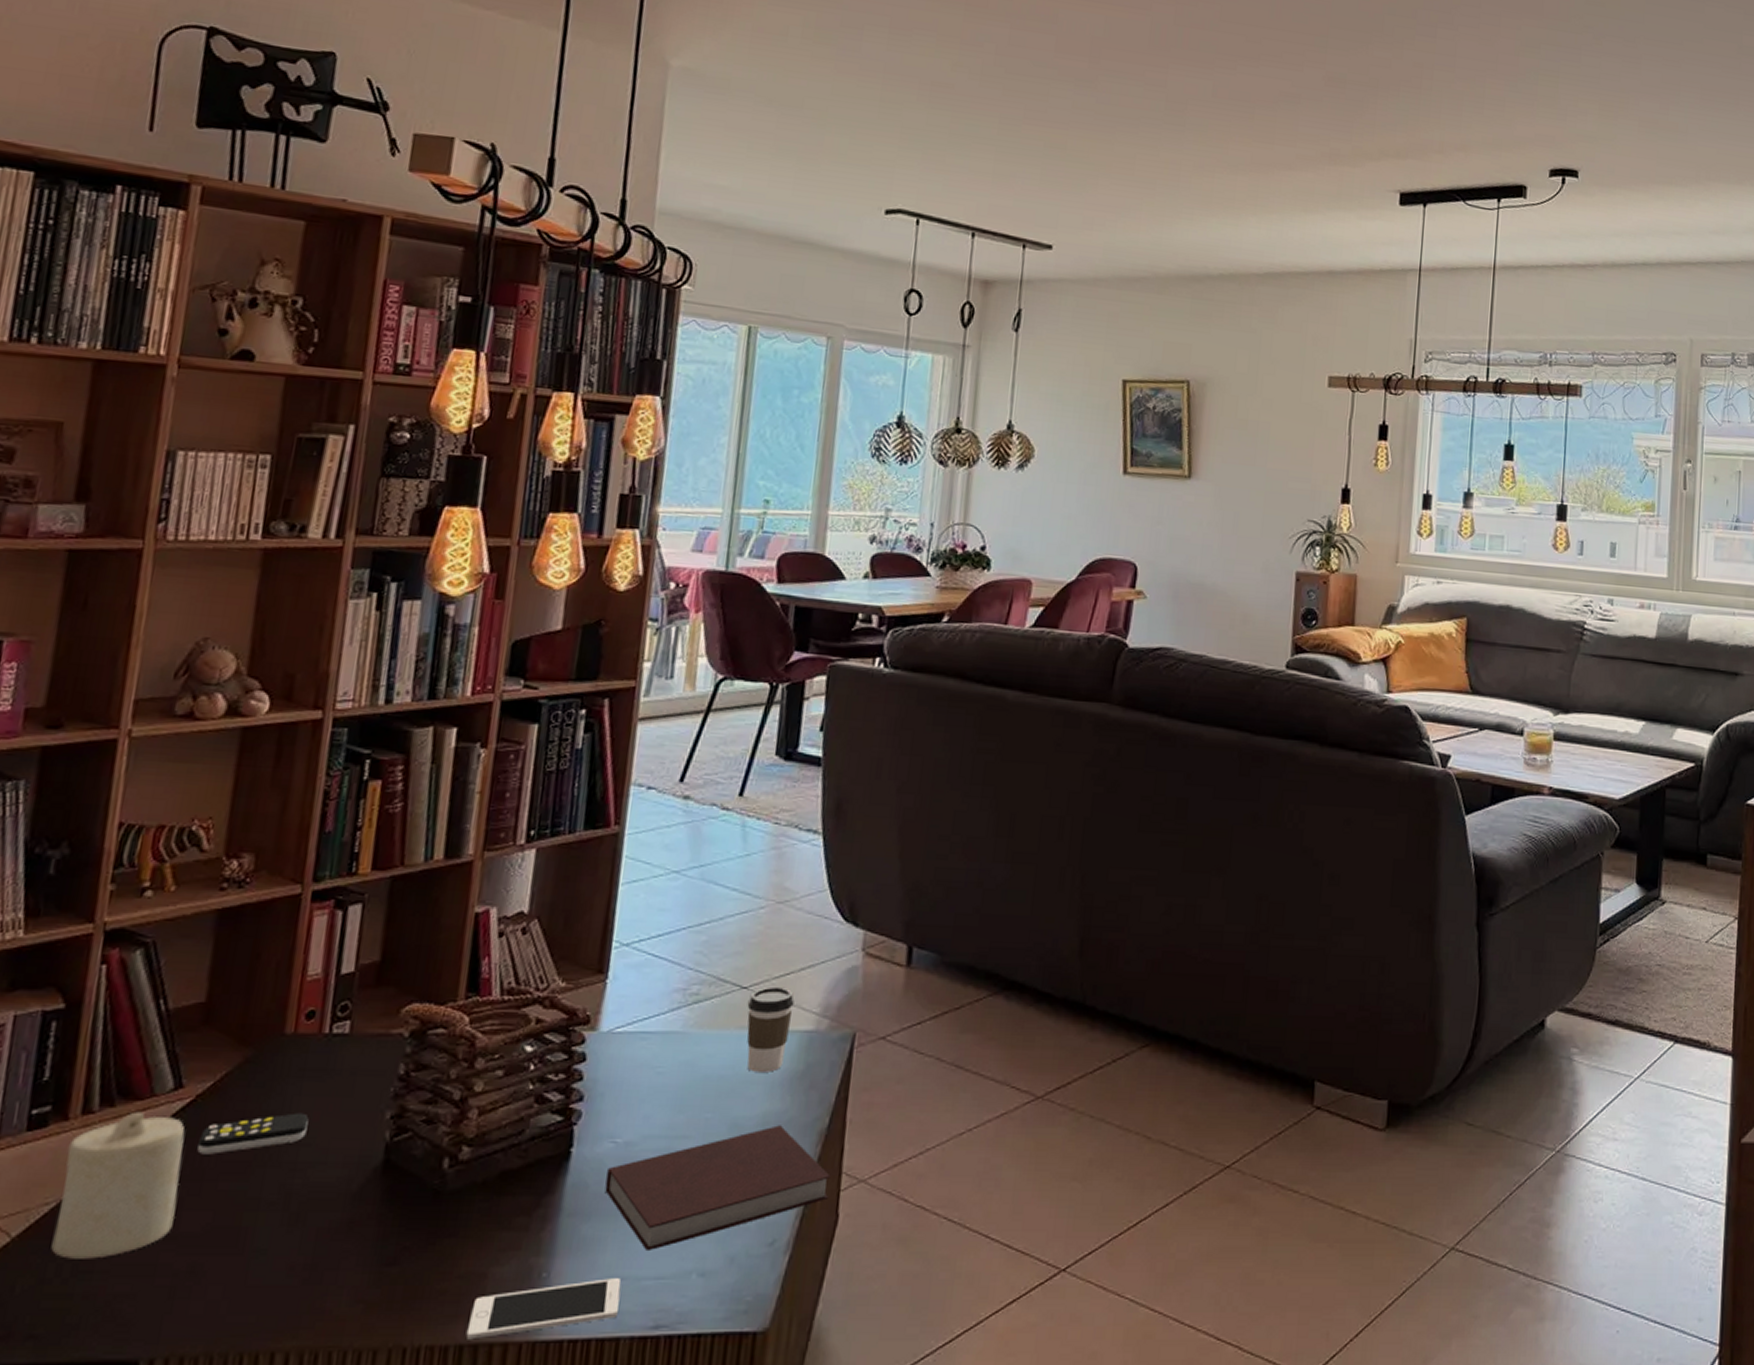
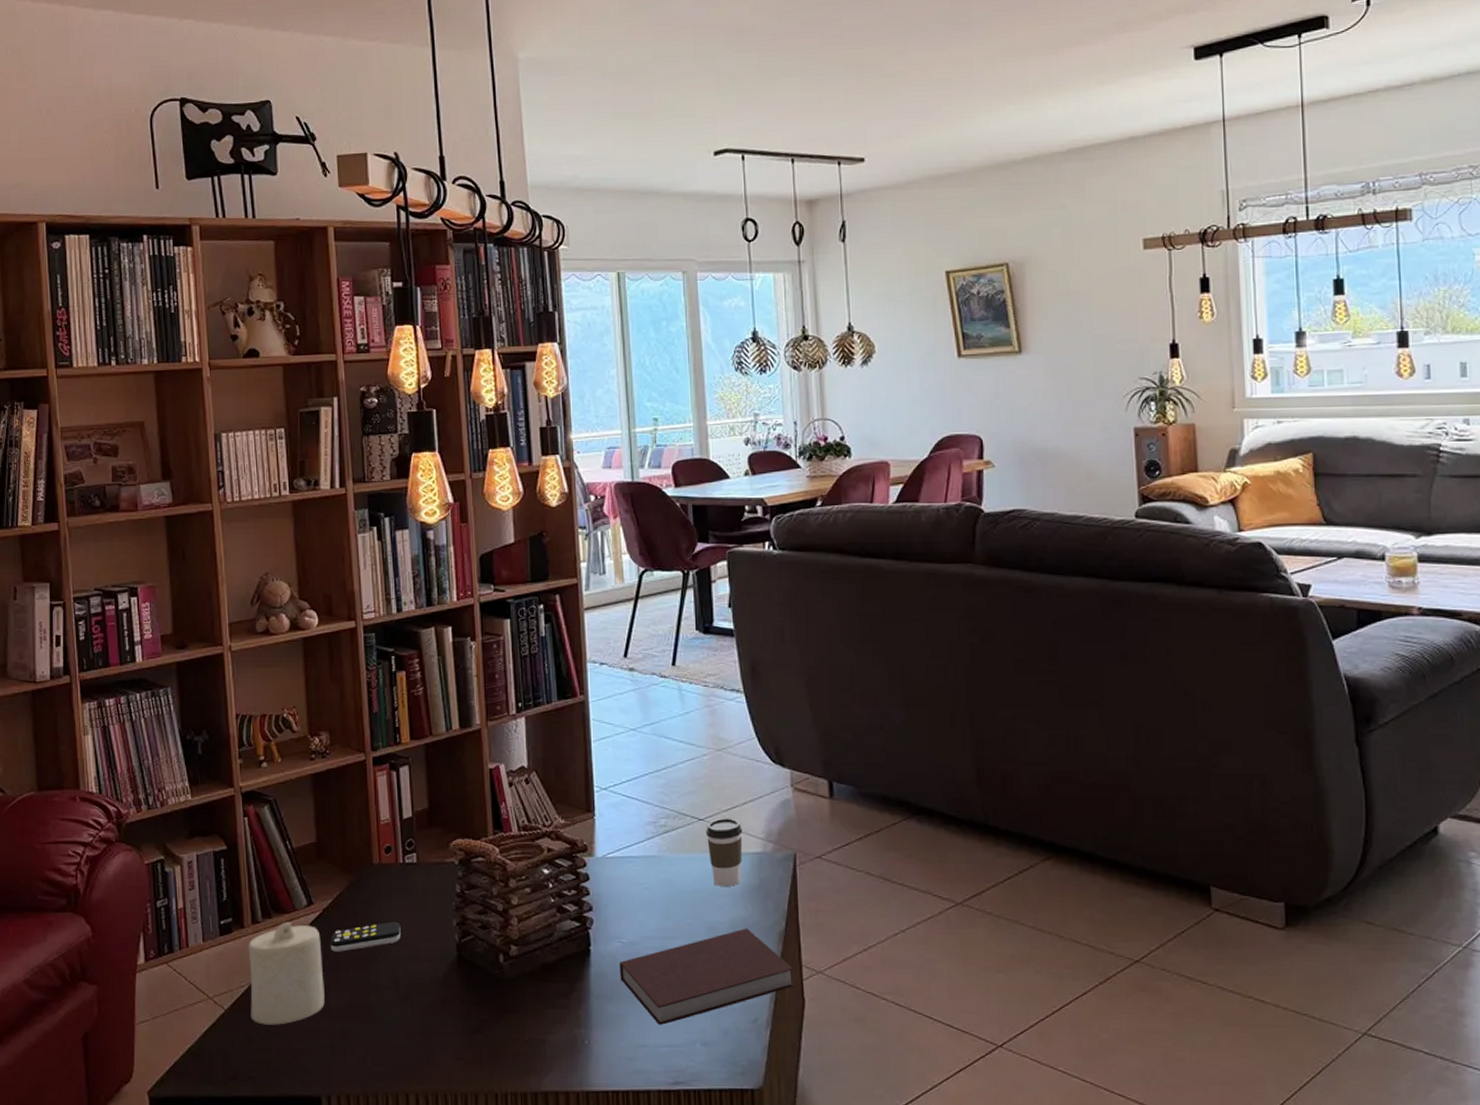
cell phone: present [465,1278,621,1340] -> none [537,1046,645,1089]

